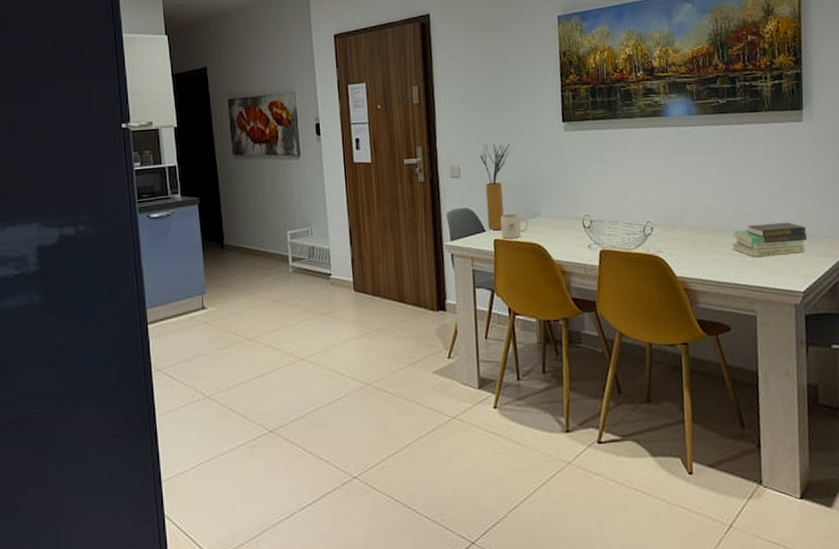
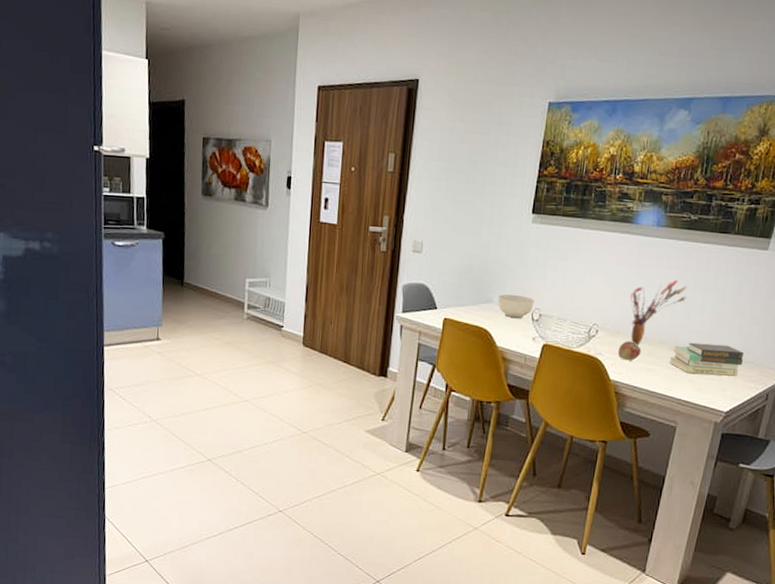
vase: present [479,144,510,231] -> none [440,224,476,310]
mug: present [500,213,529,239] -> none [452,295,480,320]
bowl: none [545,204,583,228] -> present [498,294,534,318]
bouquet: none [677,164,734,238] -> present [630,280,688,347]
fruit: none [677,233,702,254] -> present [617,341,641,361]

